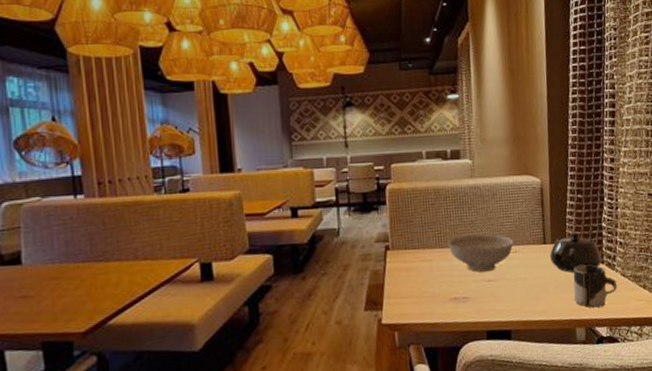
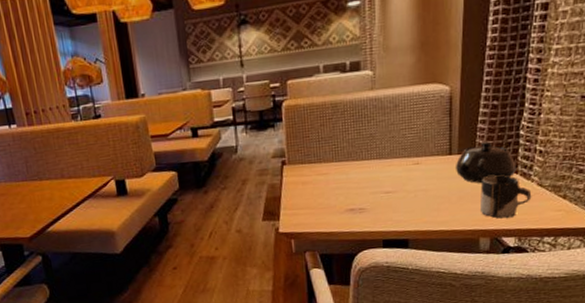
decorative bowl: present [447,233,514,273] -> none [345,146,416,185]

